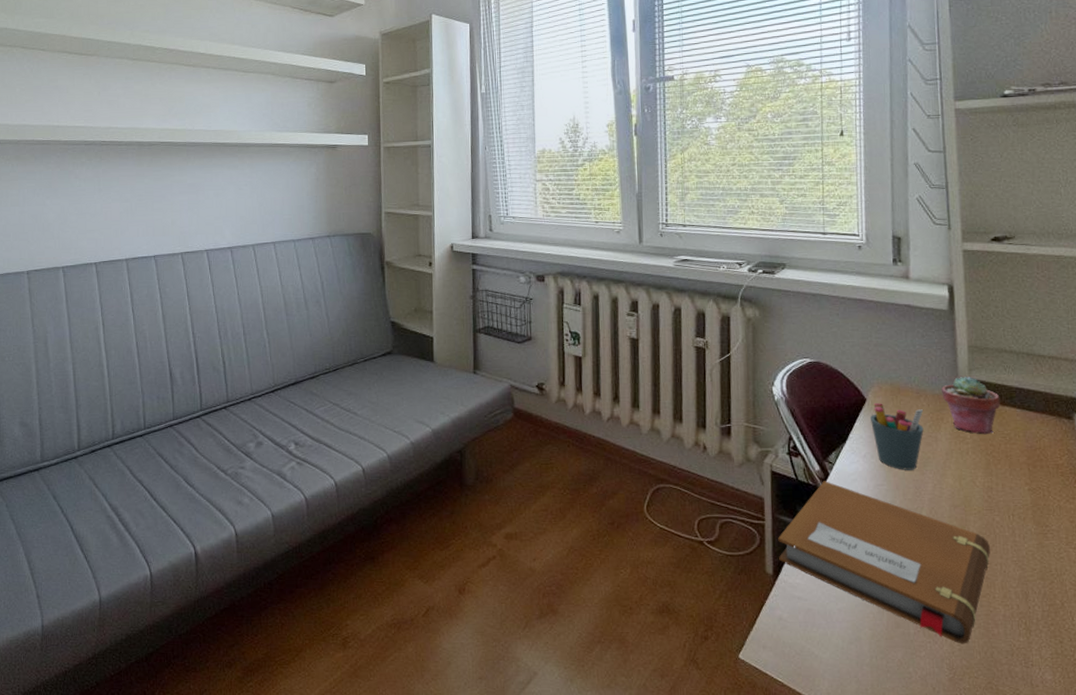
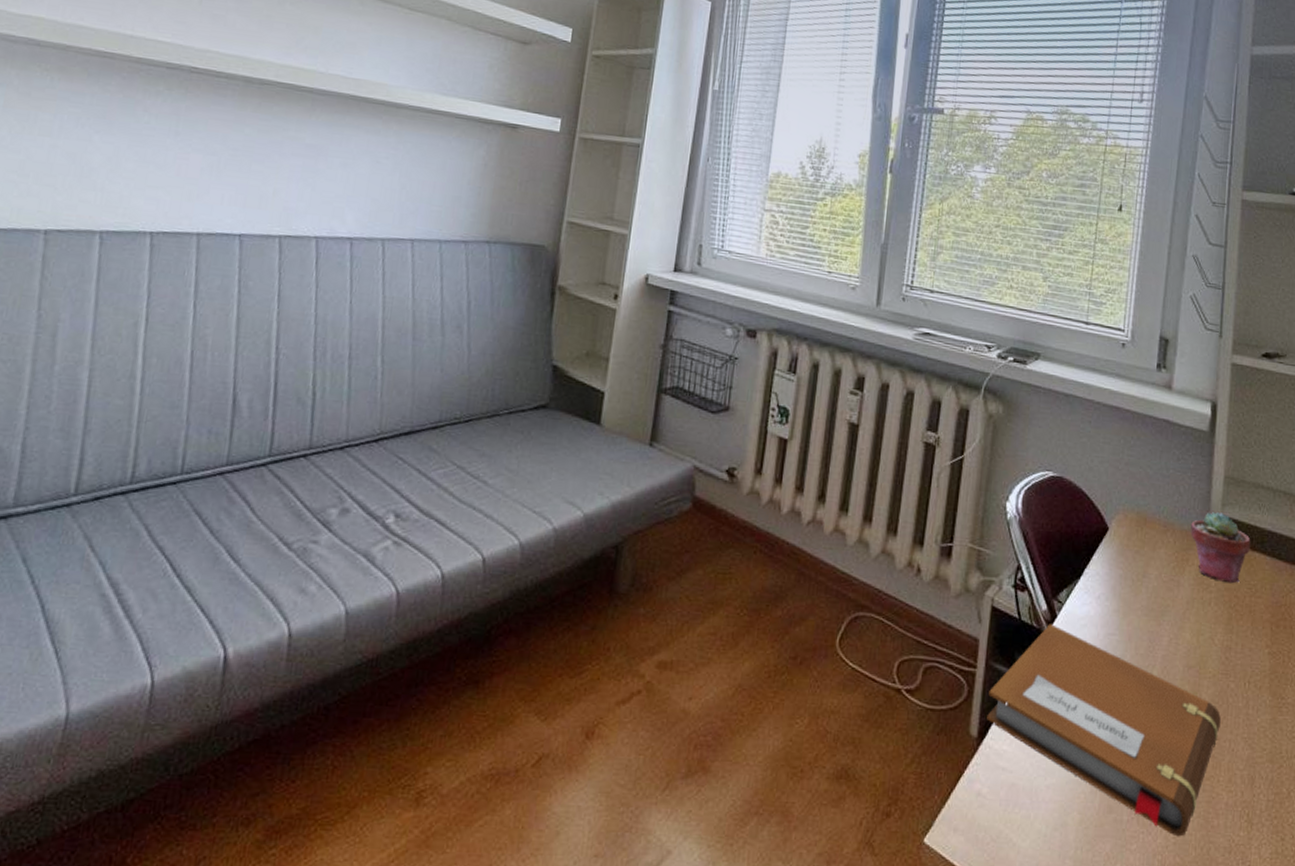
pen holder: present [869,403,924,470] -> none [1110,534,1169,619]

